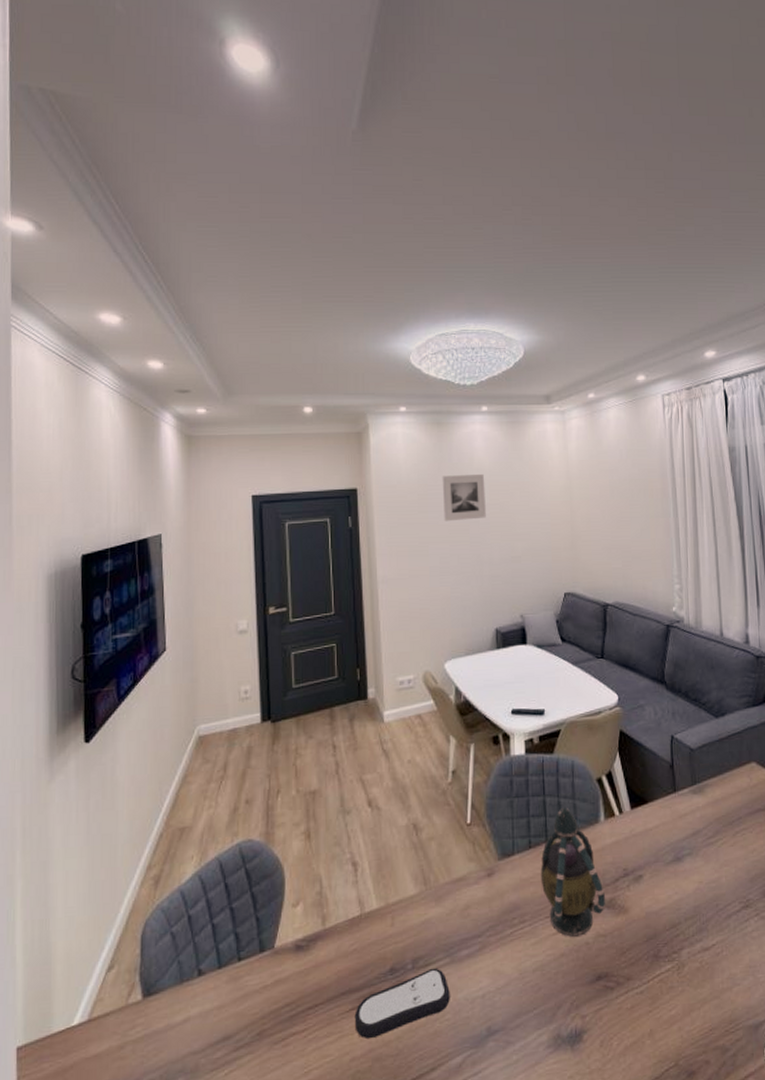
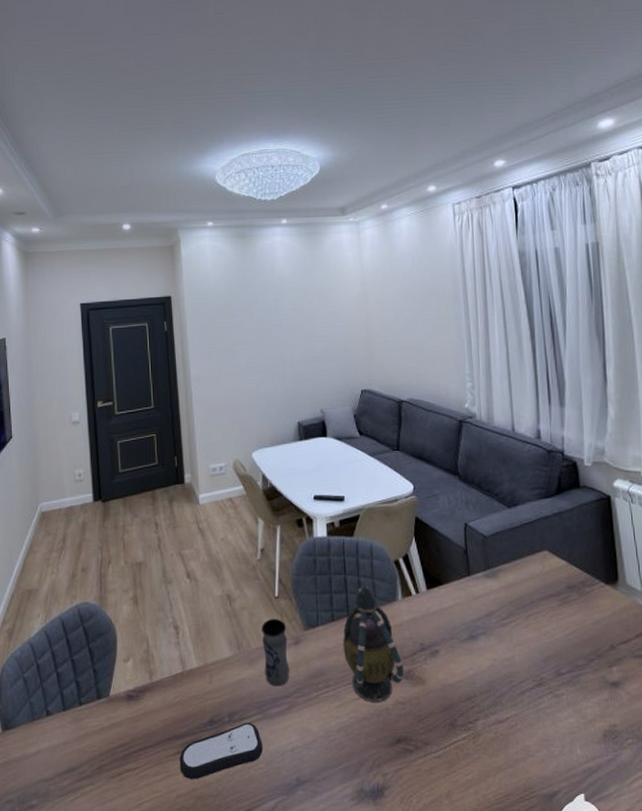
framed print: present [442,473,486,522] -> none [246,281,287,325]
jar: none [451,849,482,926] -> present [262,619,290,687]

